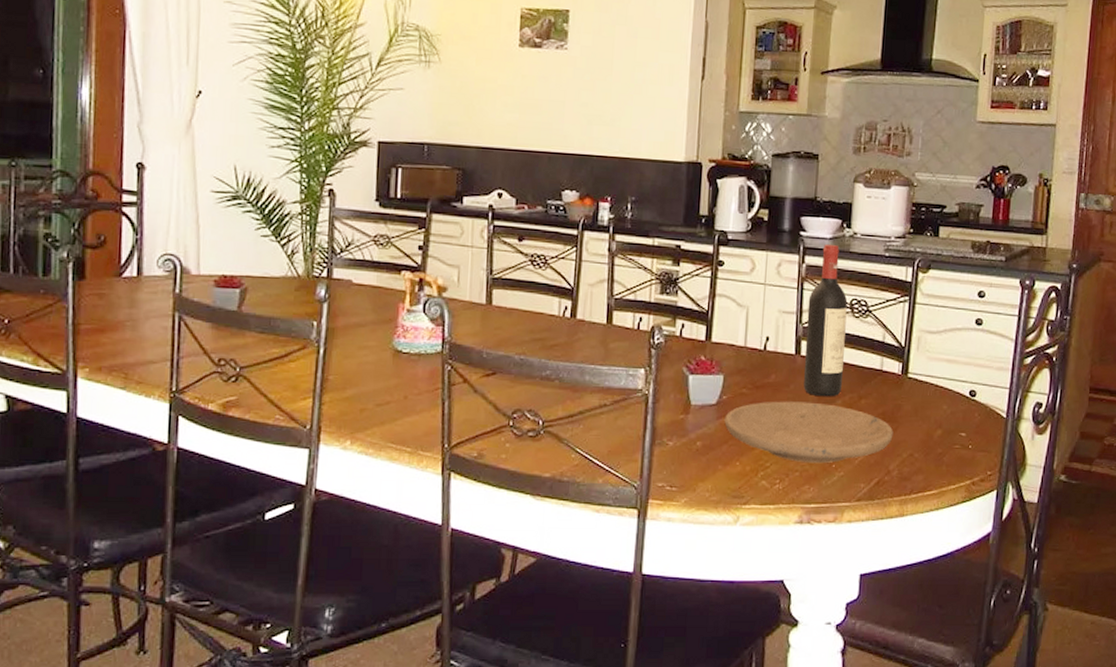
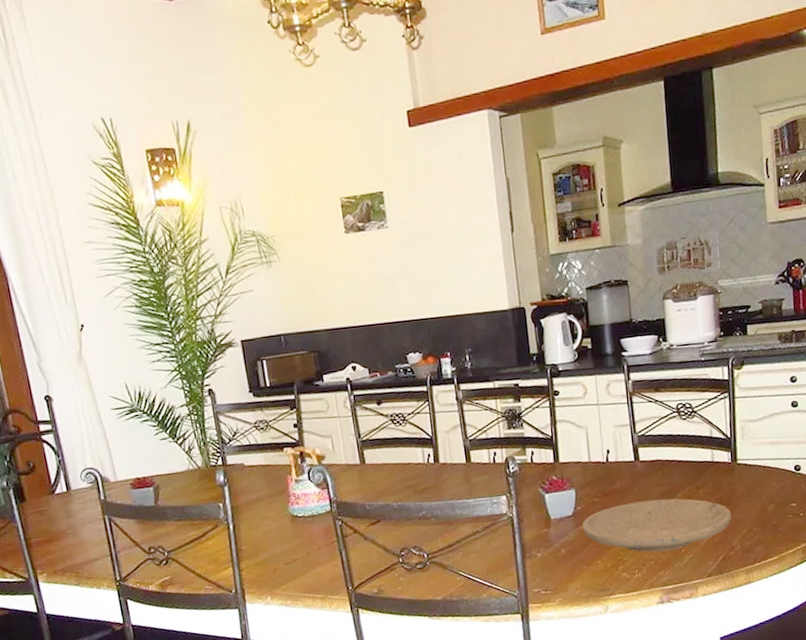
wine bottle: present [804,245,848,397] -> none [639,359,680,494]

